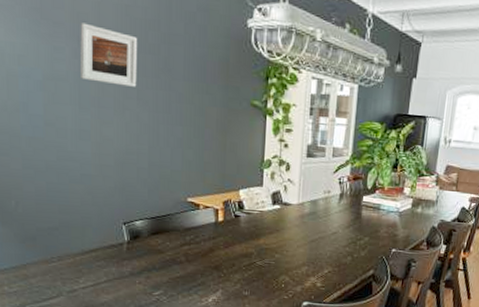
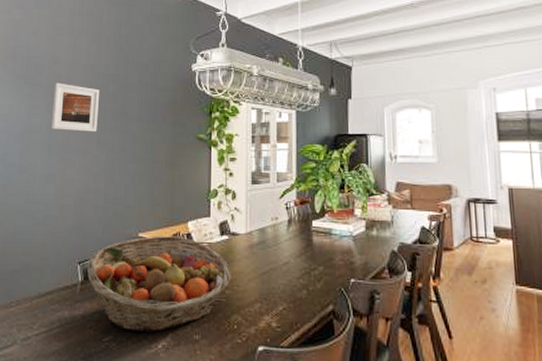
fruit basket: none [134,201,282,289] -> present [87,236,231,332]

